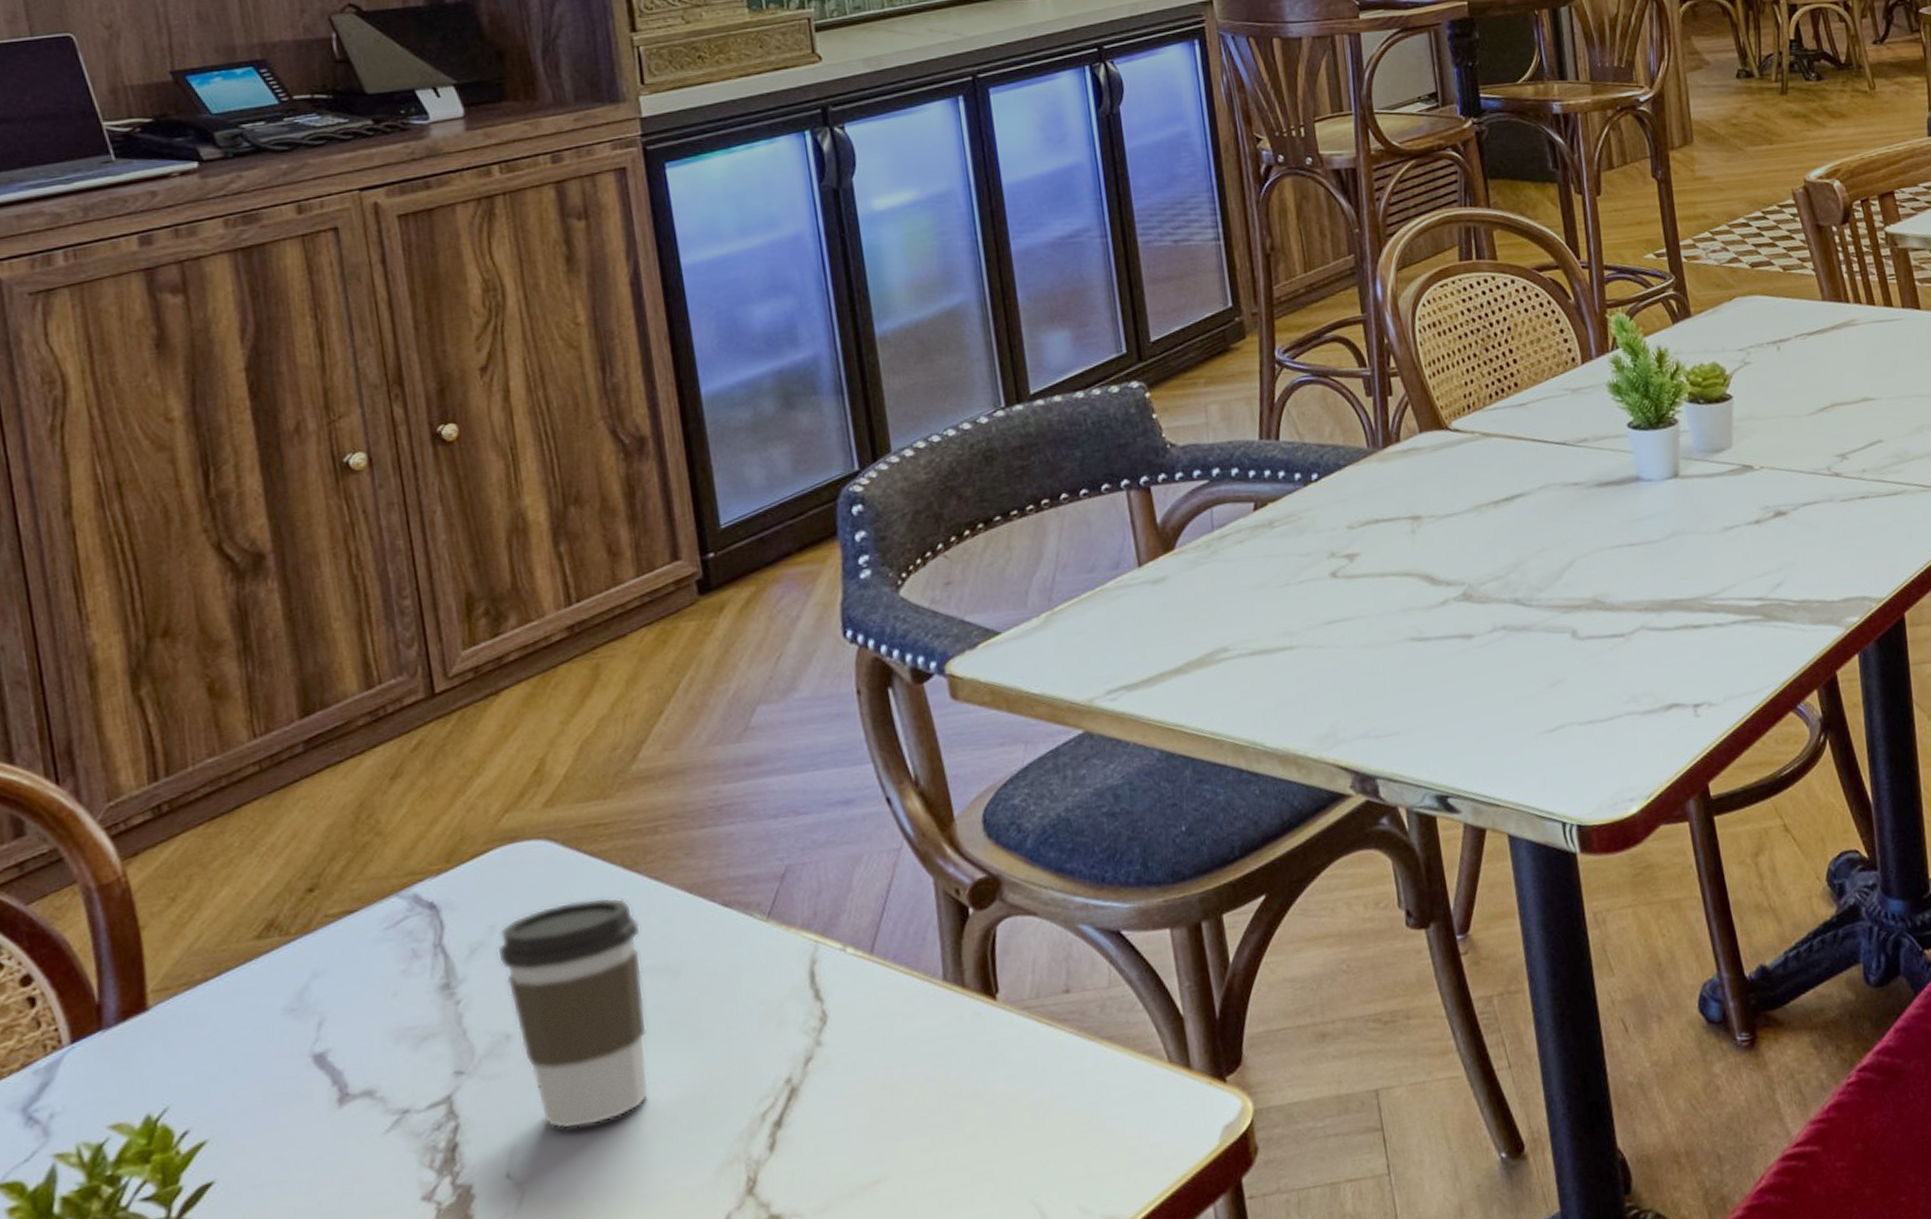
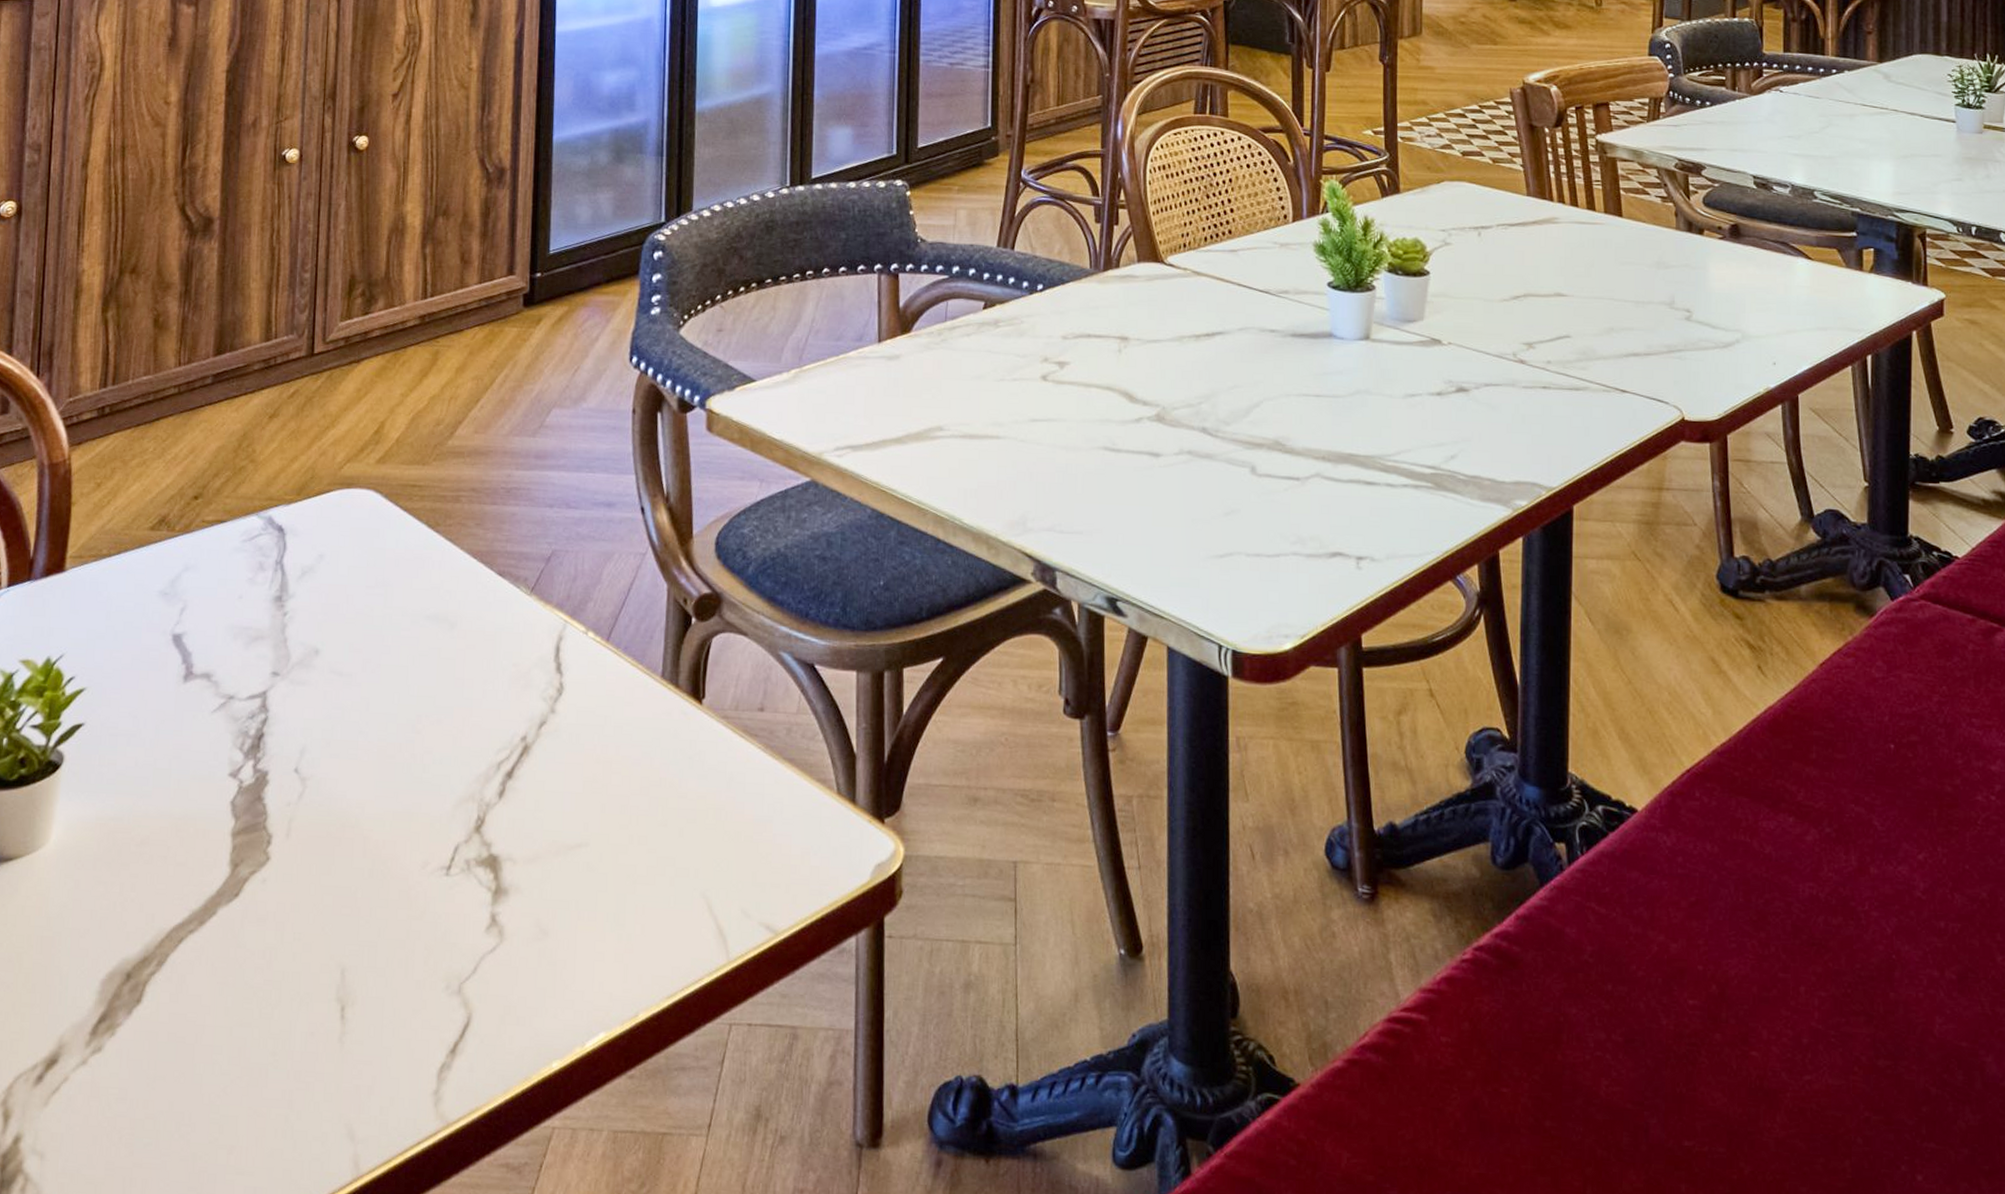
coffee cup: present [497,897,649,1129] -> none [321,546,431,742]

